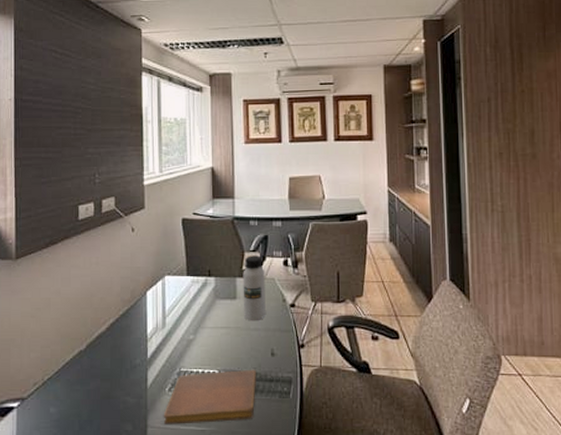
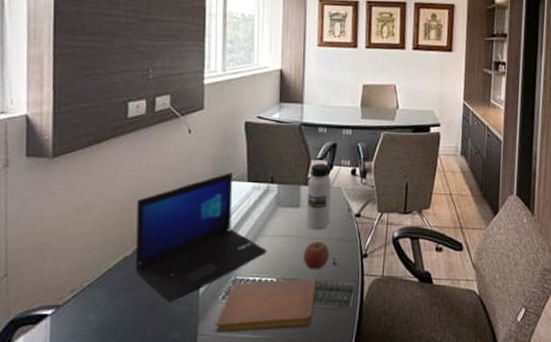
laptop: none [89,266,208,395] -> present [135,171,267,303]
apple: none [242,333,267,361] -> present [303,242,329,270]

